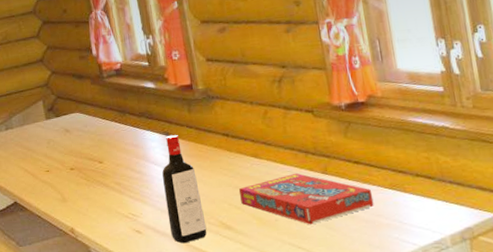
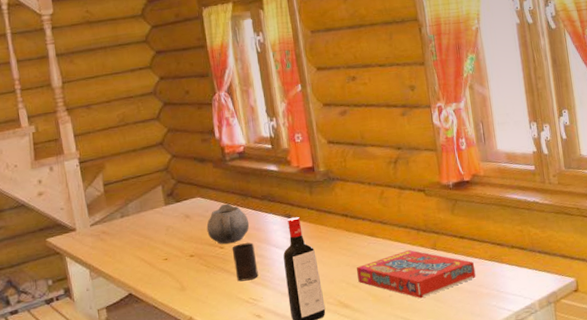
teapot: none [85,119,128,159] -> present [206,203,250,244]
cup: none [110,158,138,196] -> present [232,242,259,282]

